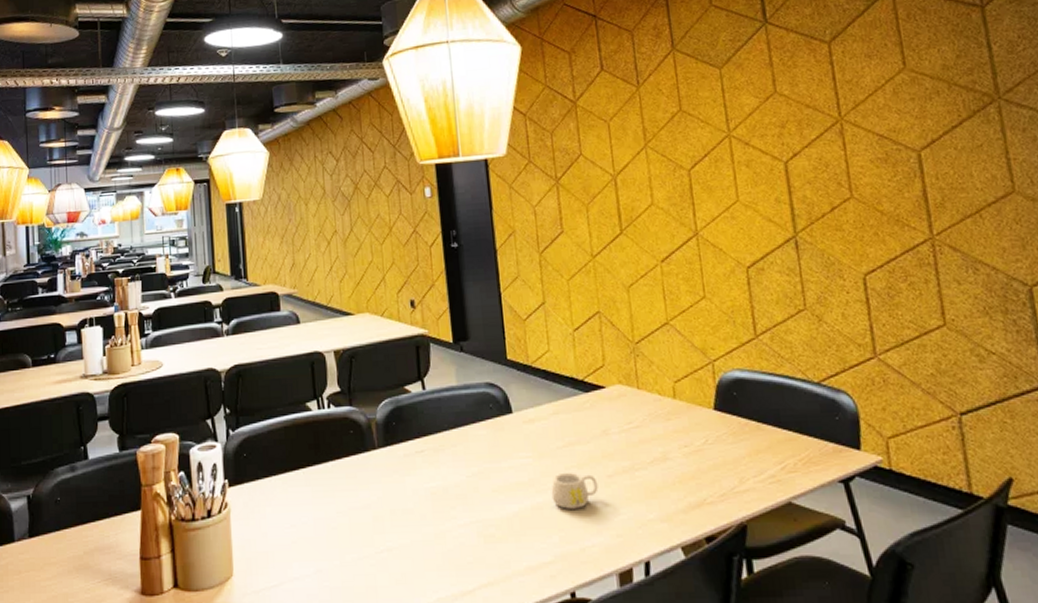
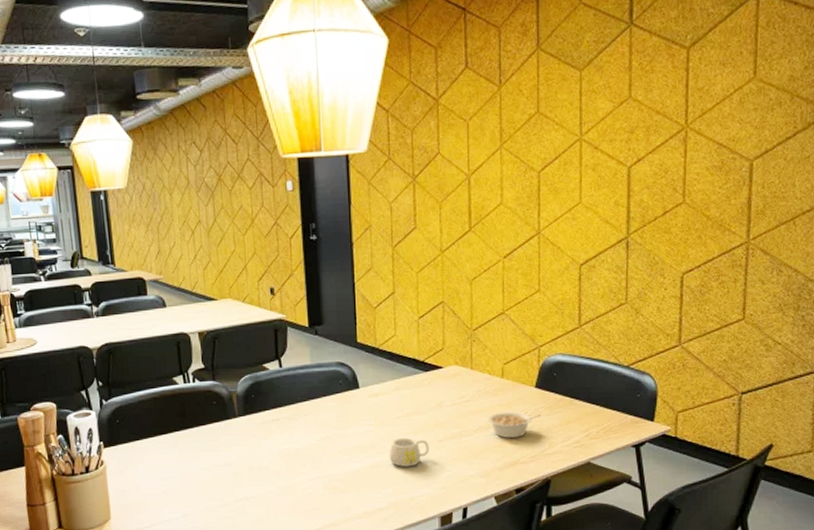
legume: none [663,439,725,472] -> present [488,411,541,438]

